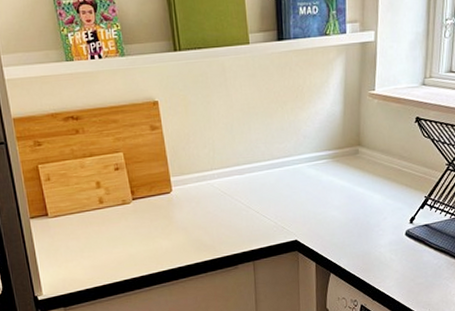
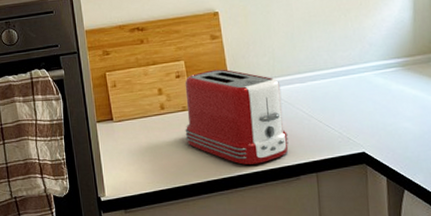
toaster: none [124,161,228,257] -> present [185,69,289,165]

